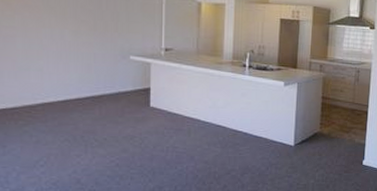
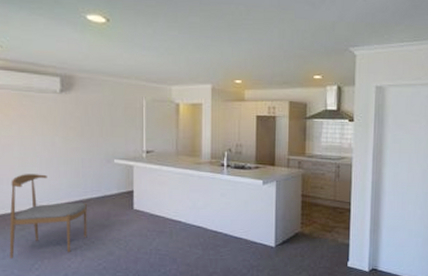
dining chair: none [10,67,99,155] -> present [9,174,87,259]

